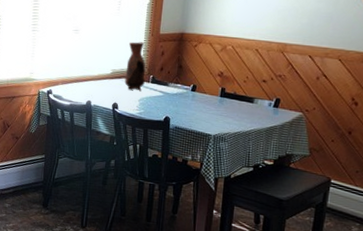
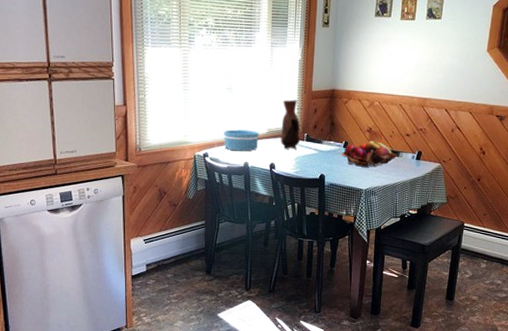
bowl: none [68,69,103,90] -> present [224,129,259,151]
fruit basket: none [188,85,252,113] -> present [341,141,398,167]

